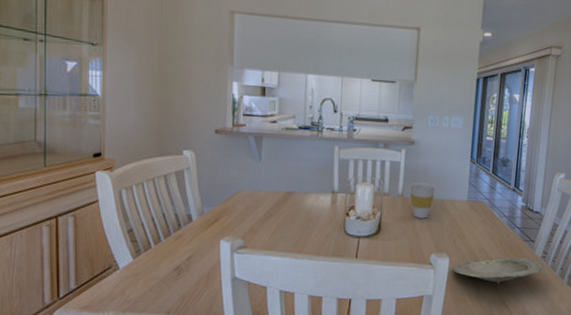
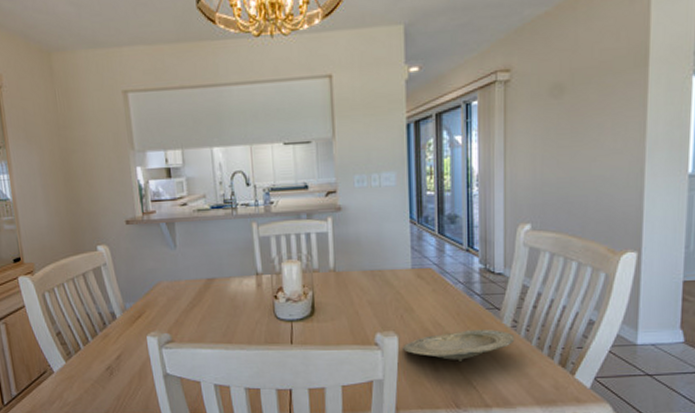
cup: present [409,183,436,219] -> none [341,253,373,294]

